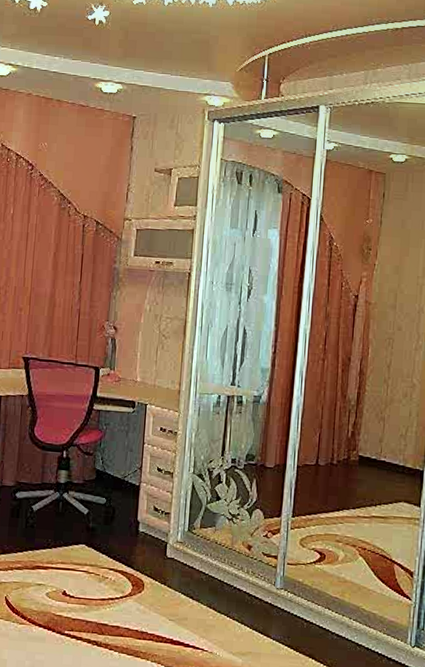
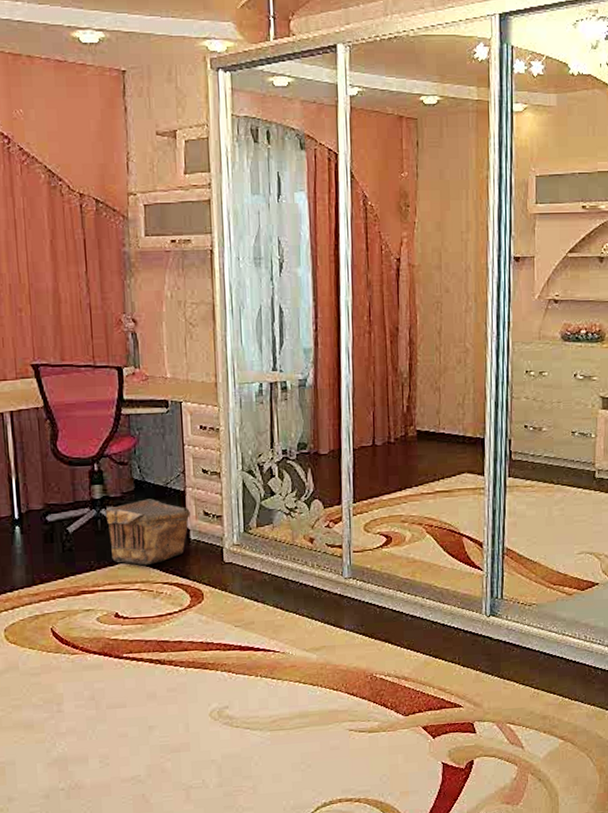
pouch: none [67,488,142,551] -> present [105,499,190,566]

